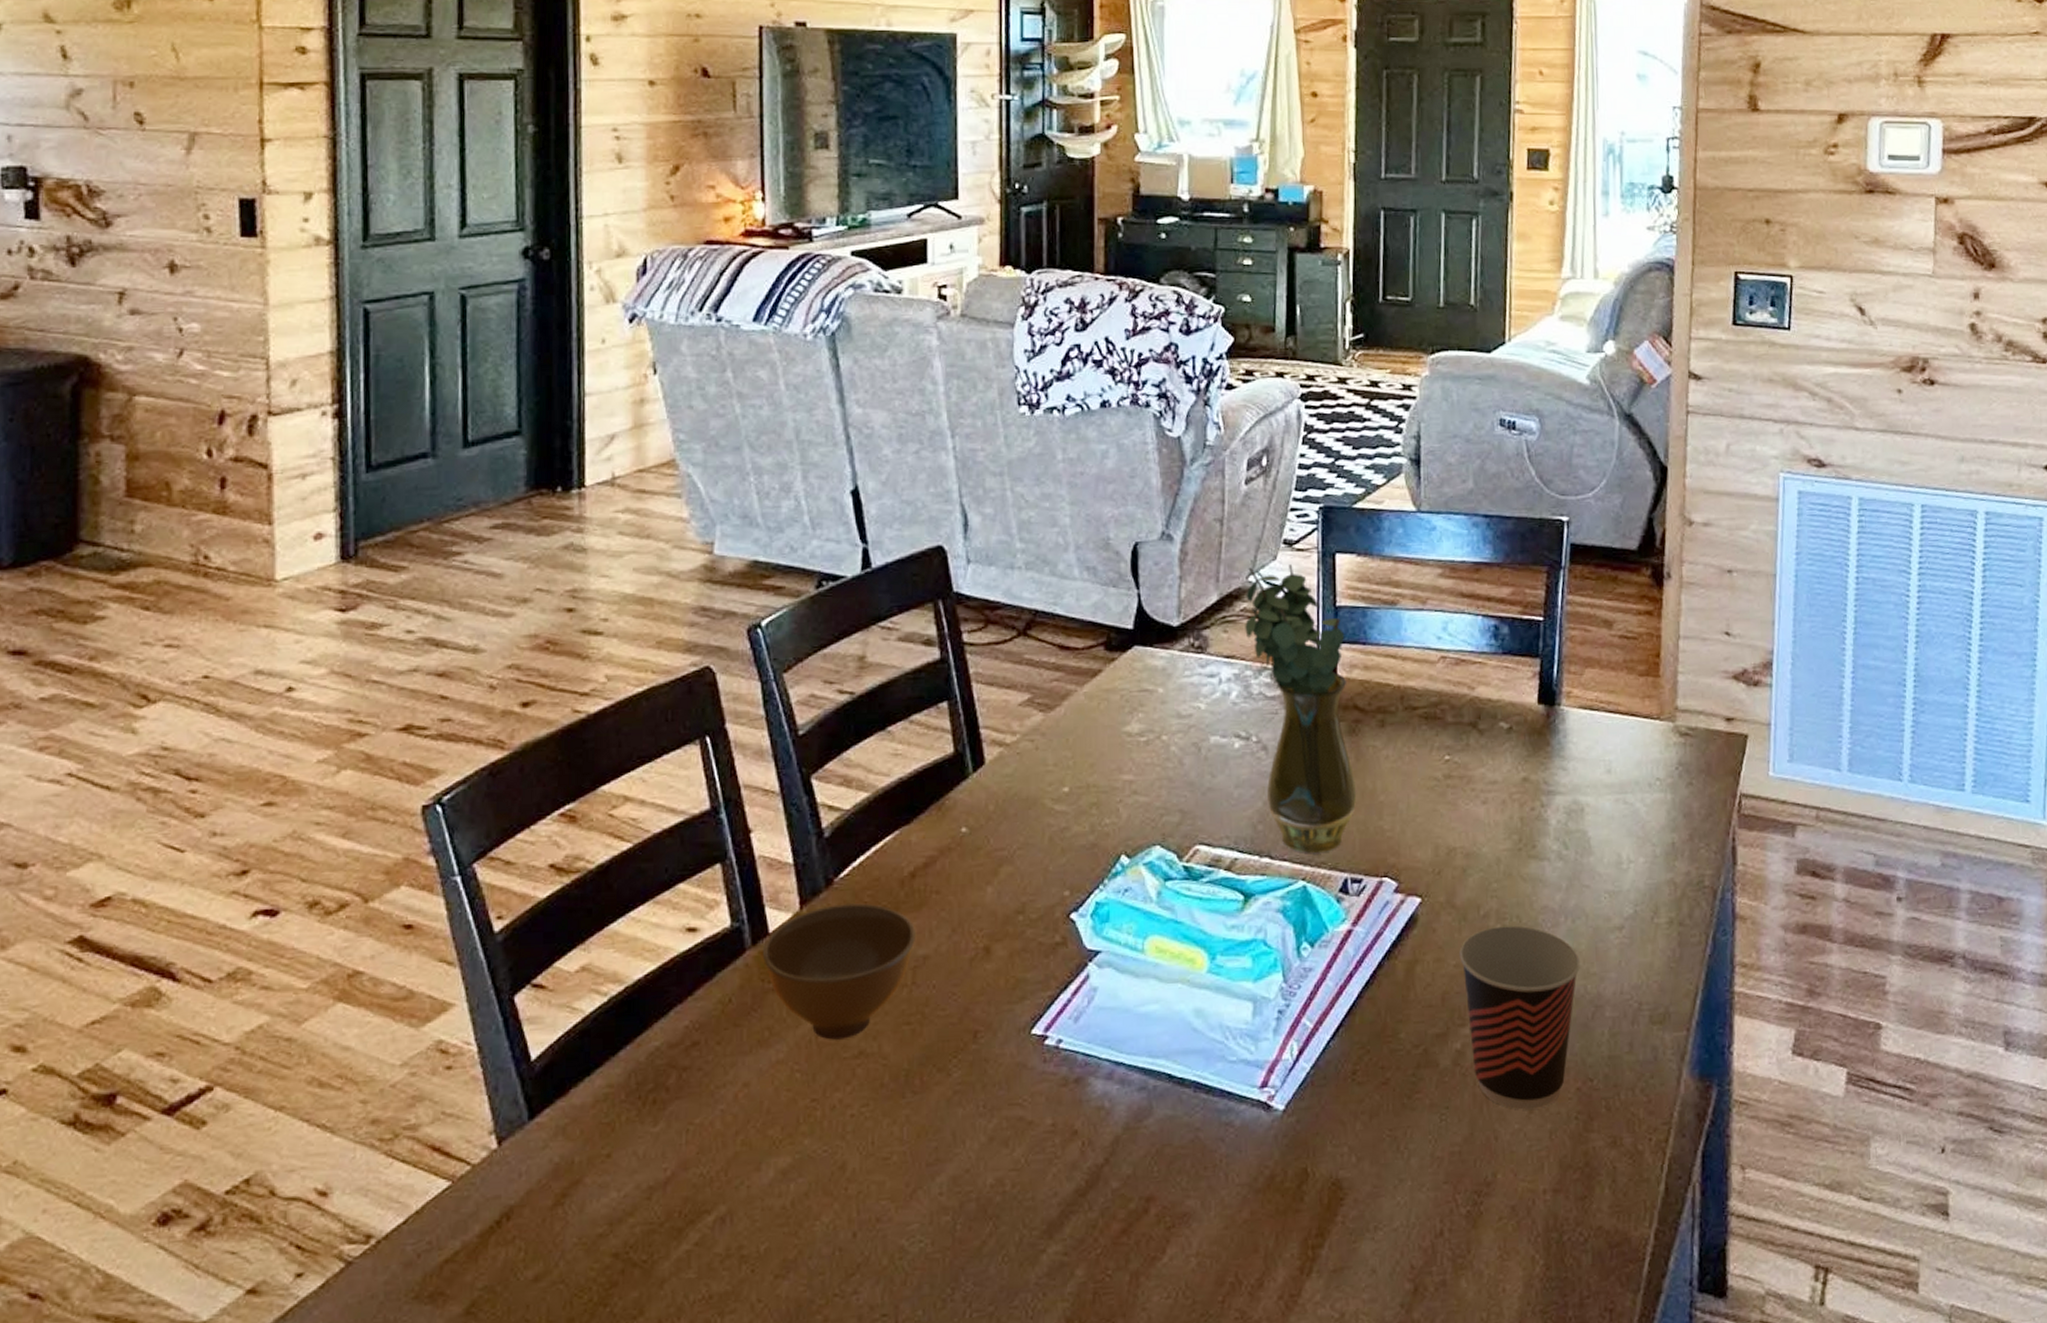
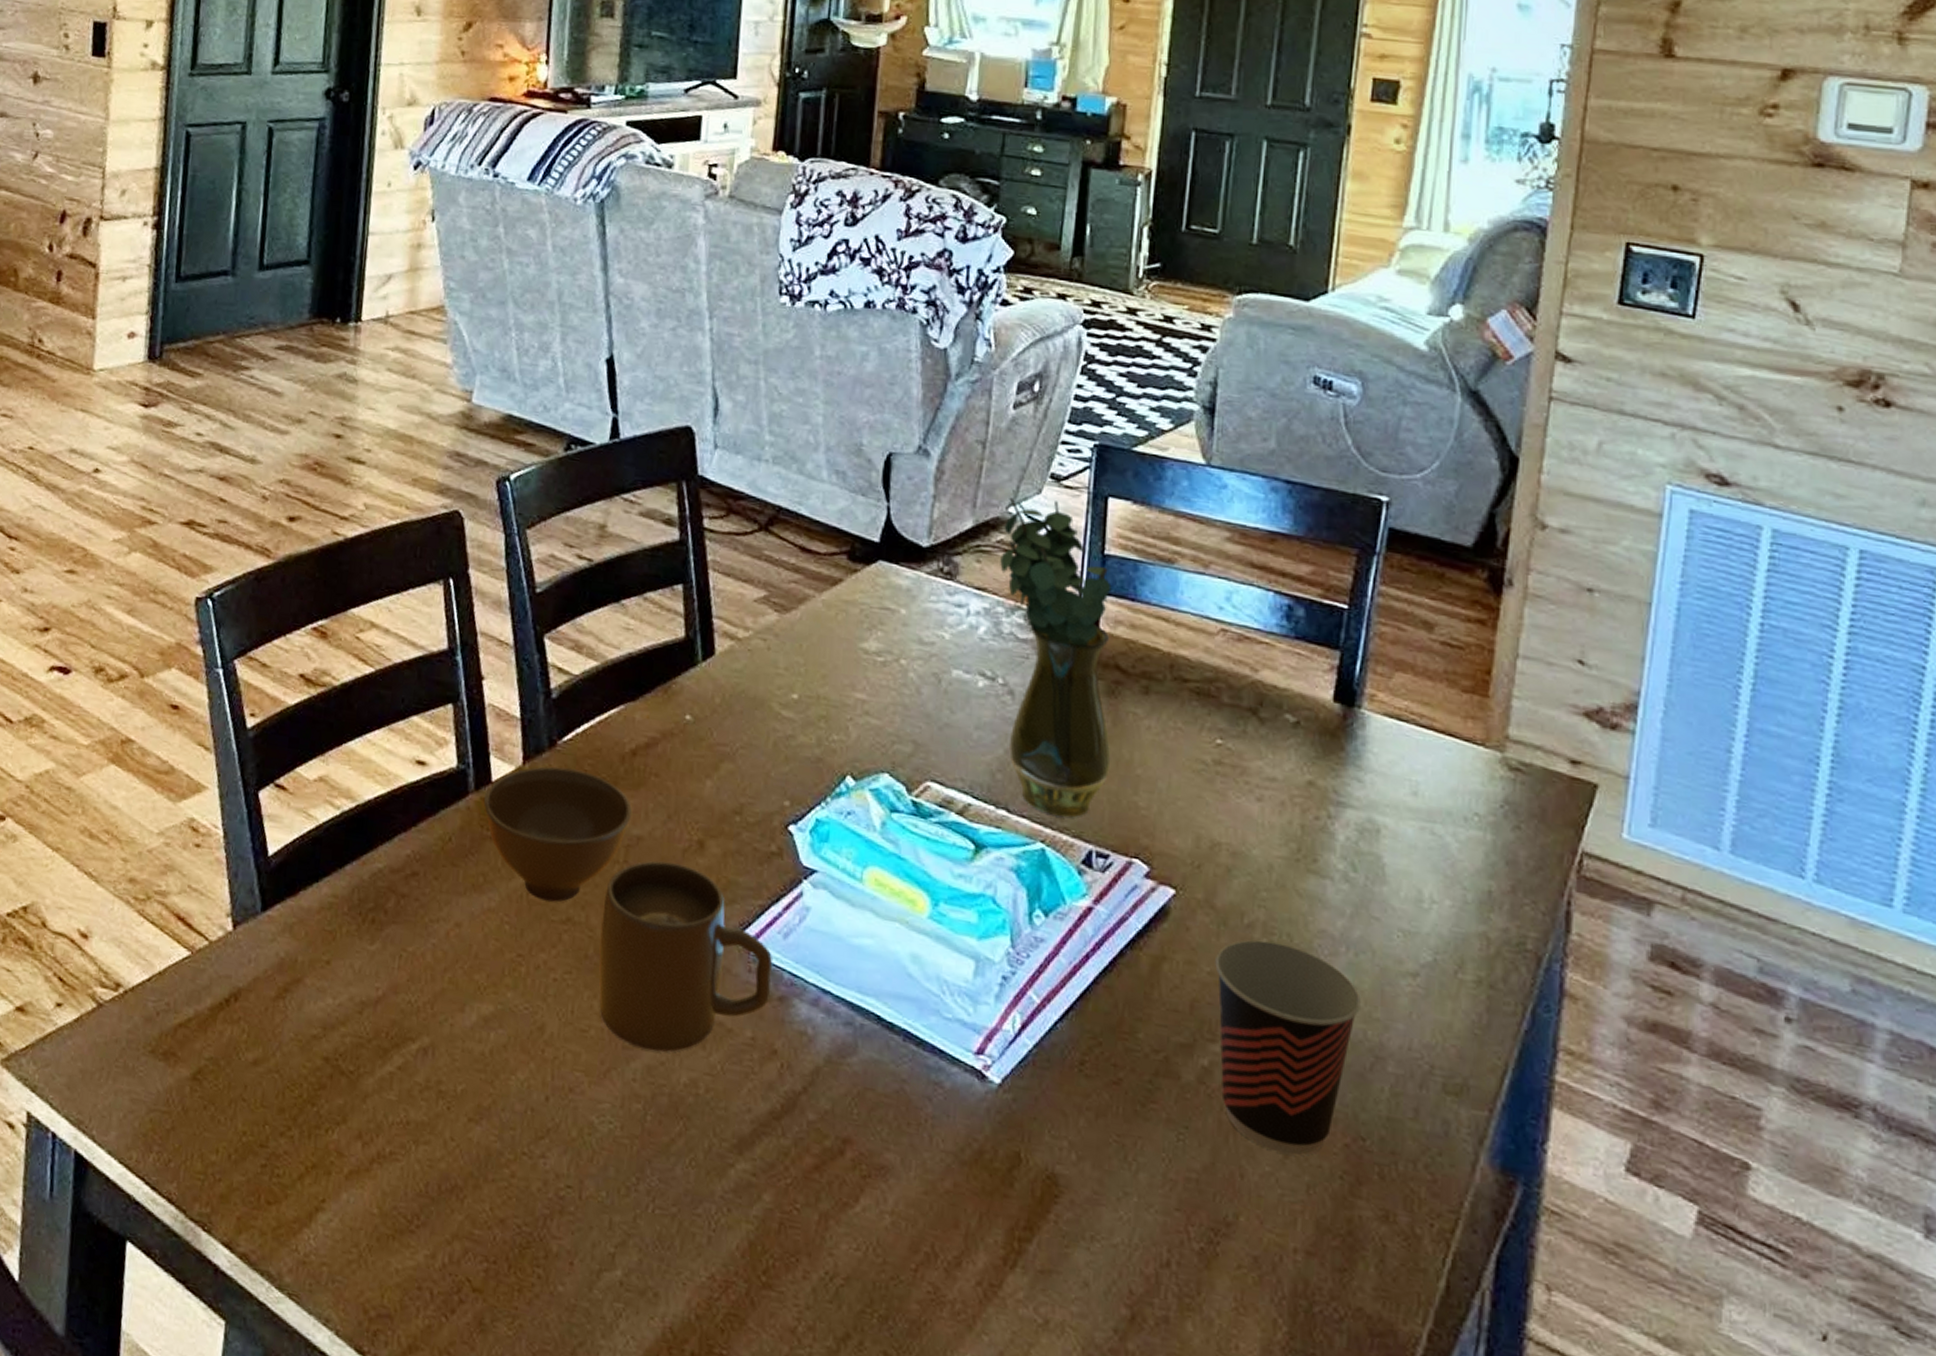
mug: none [895,974,1067,1162] -> present [599,861,774,1052]

